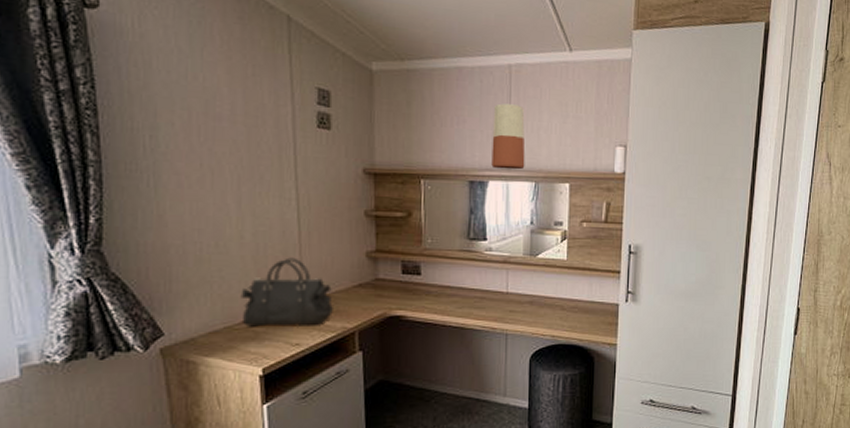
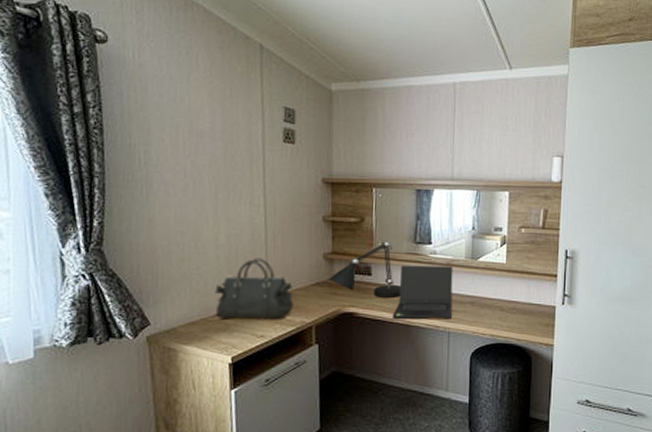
desk lamp: none [373,237,453,300] -> present [329,241,401,299]
laptop: none [444,263,511,321] -> present [392,265,453,319]
vase: present [491,103,526,170] -> none [437,118,468,179]

